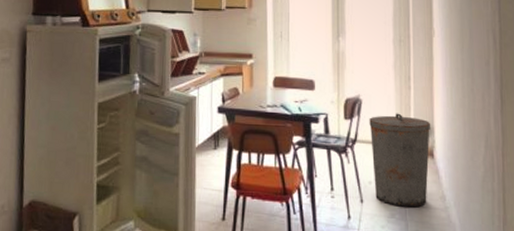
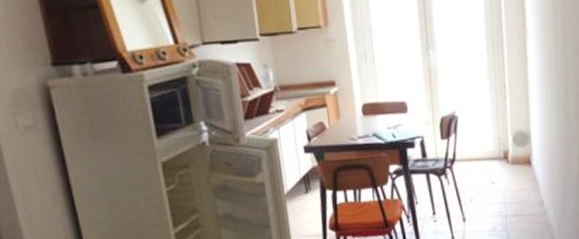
trash can: present [369,113,430,208] -> none [466,125,527,219]

